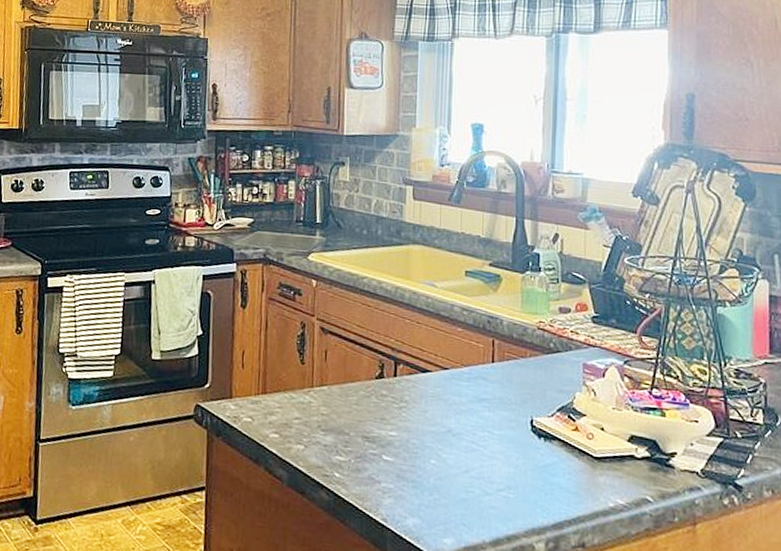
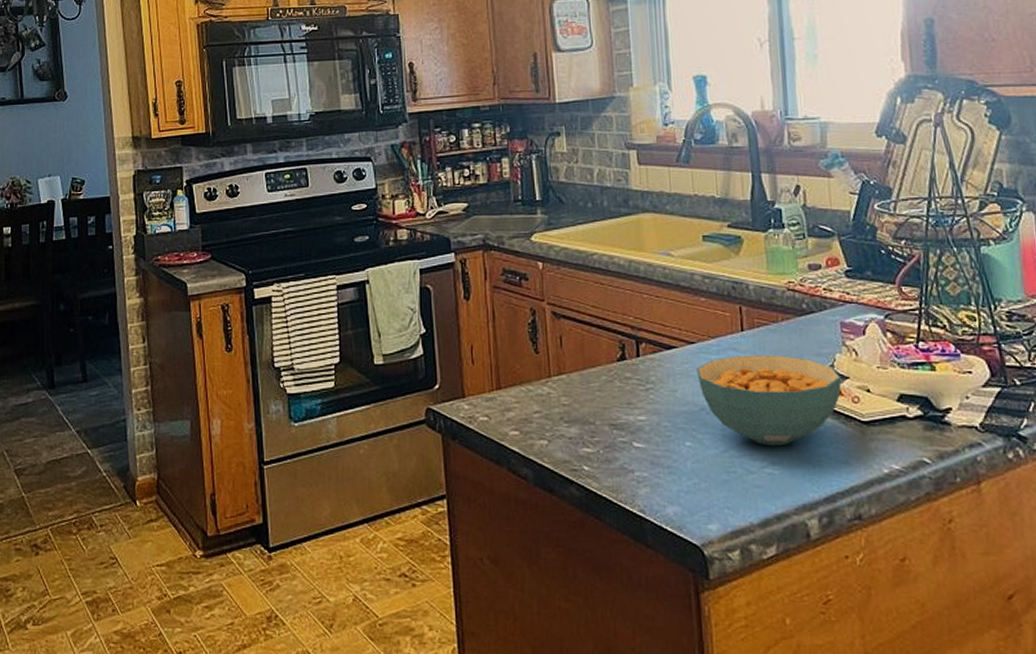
cereal bowl: none [447,384,579,473] -> present [696,356,842,446]

